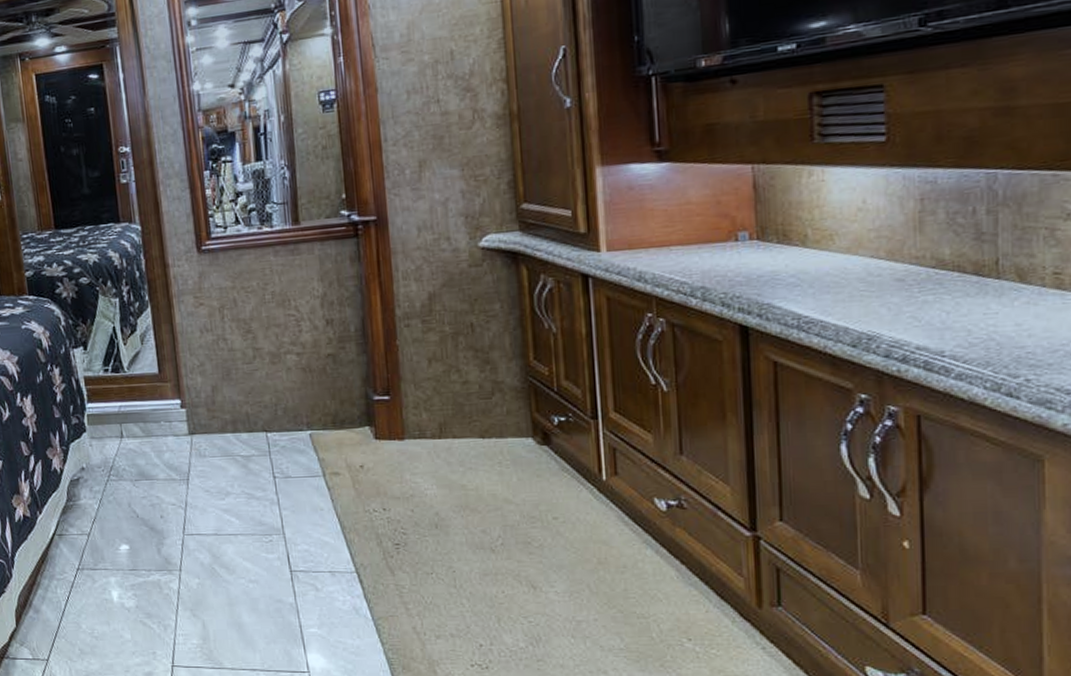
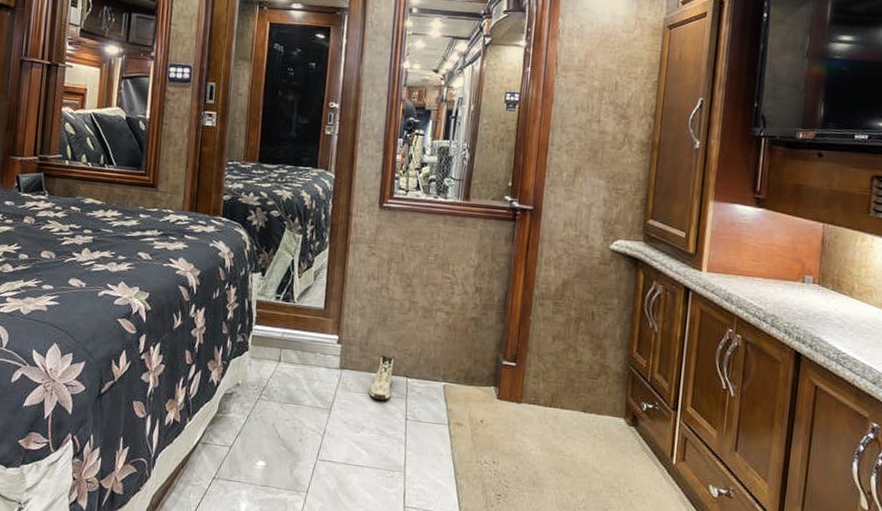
sneaker: none [226,412,252,462] -> present [368,355,395,401]

